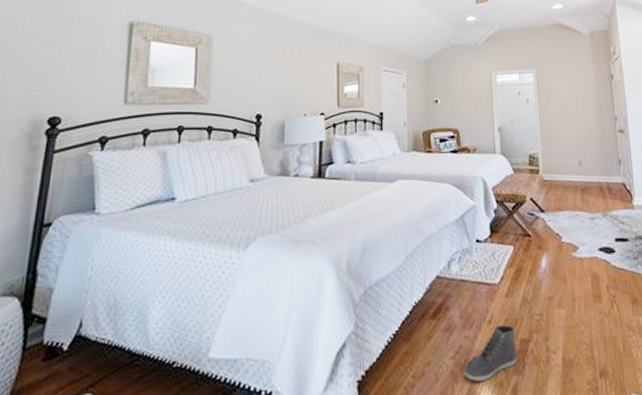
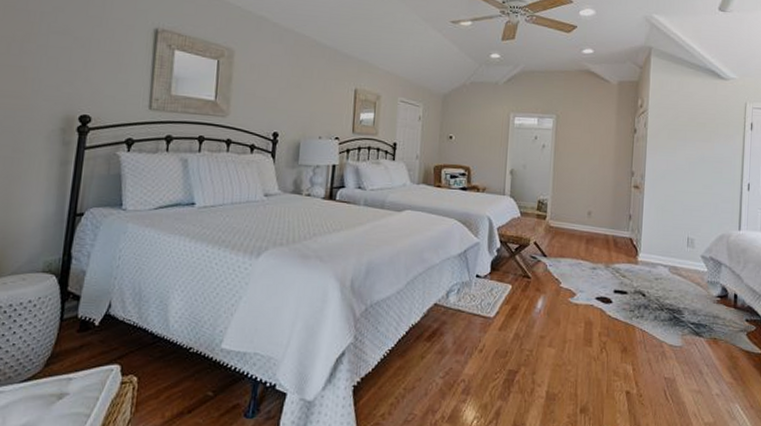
sneaker: present [464,325,518,382] -> none [452,355,504,401]

